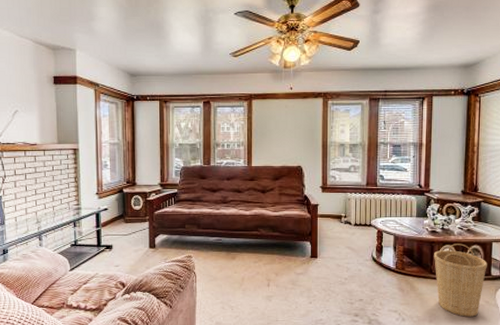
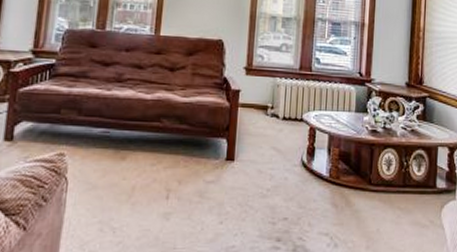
basket: present [434,244,487,317] -> none [374,147,433,241]

